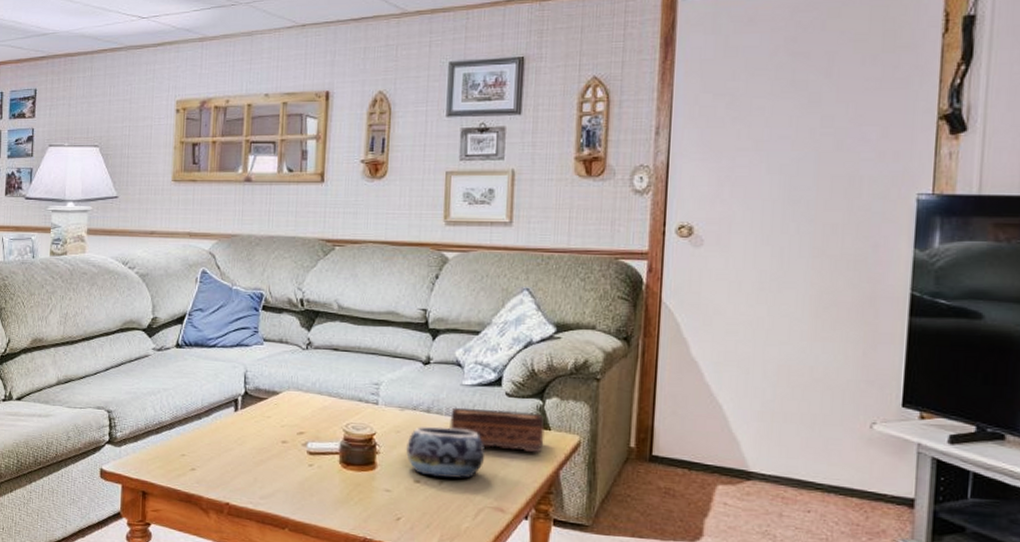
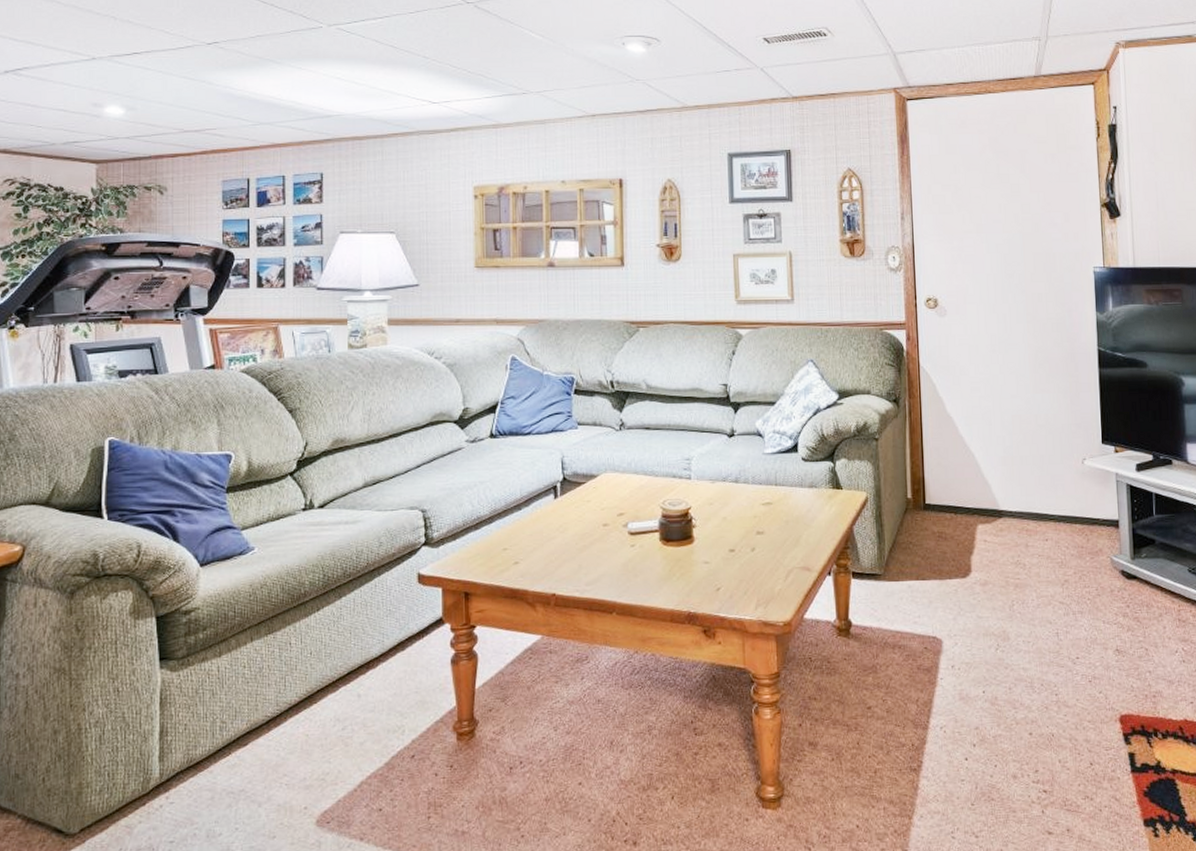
decorative bowl: present [405,426,486,479] -> none [719,495,790,544]
tissue box: present [450,407,545,454] -> none [756,474,838,512]

